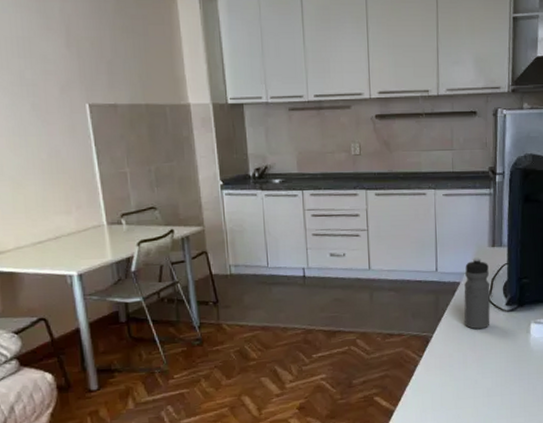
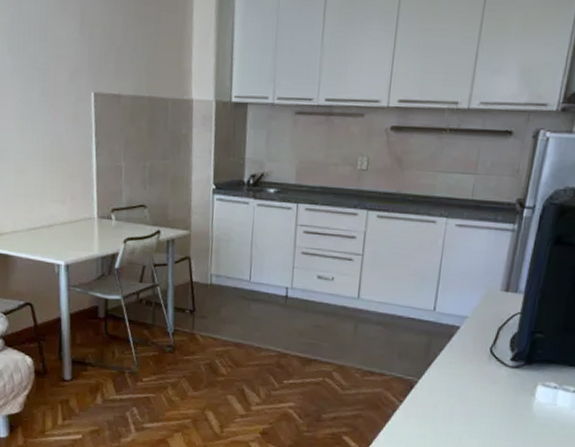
water bottle: present [464,257,491,330] -> none [458,301,497,383]

